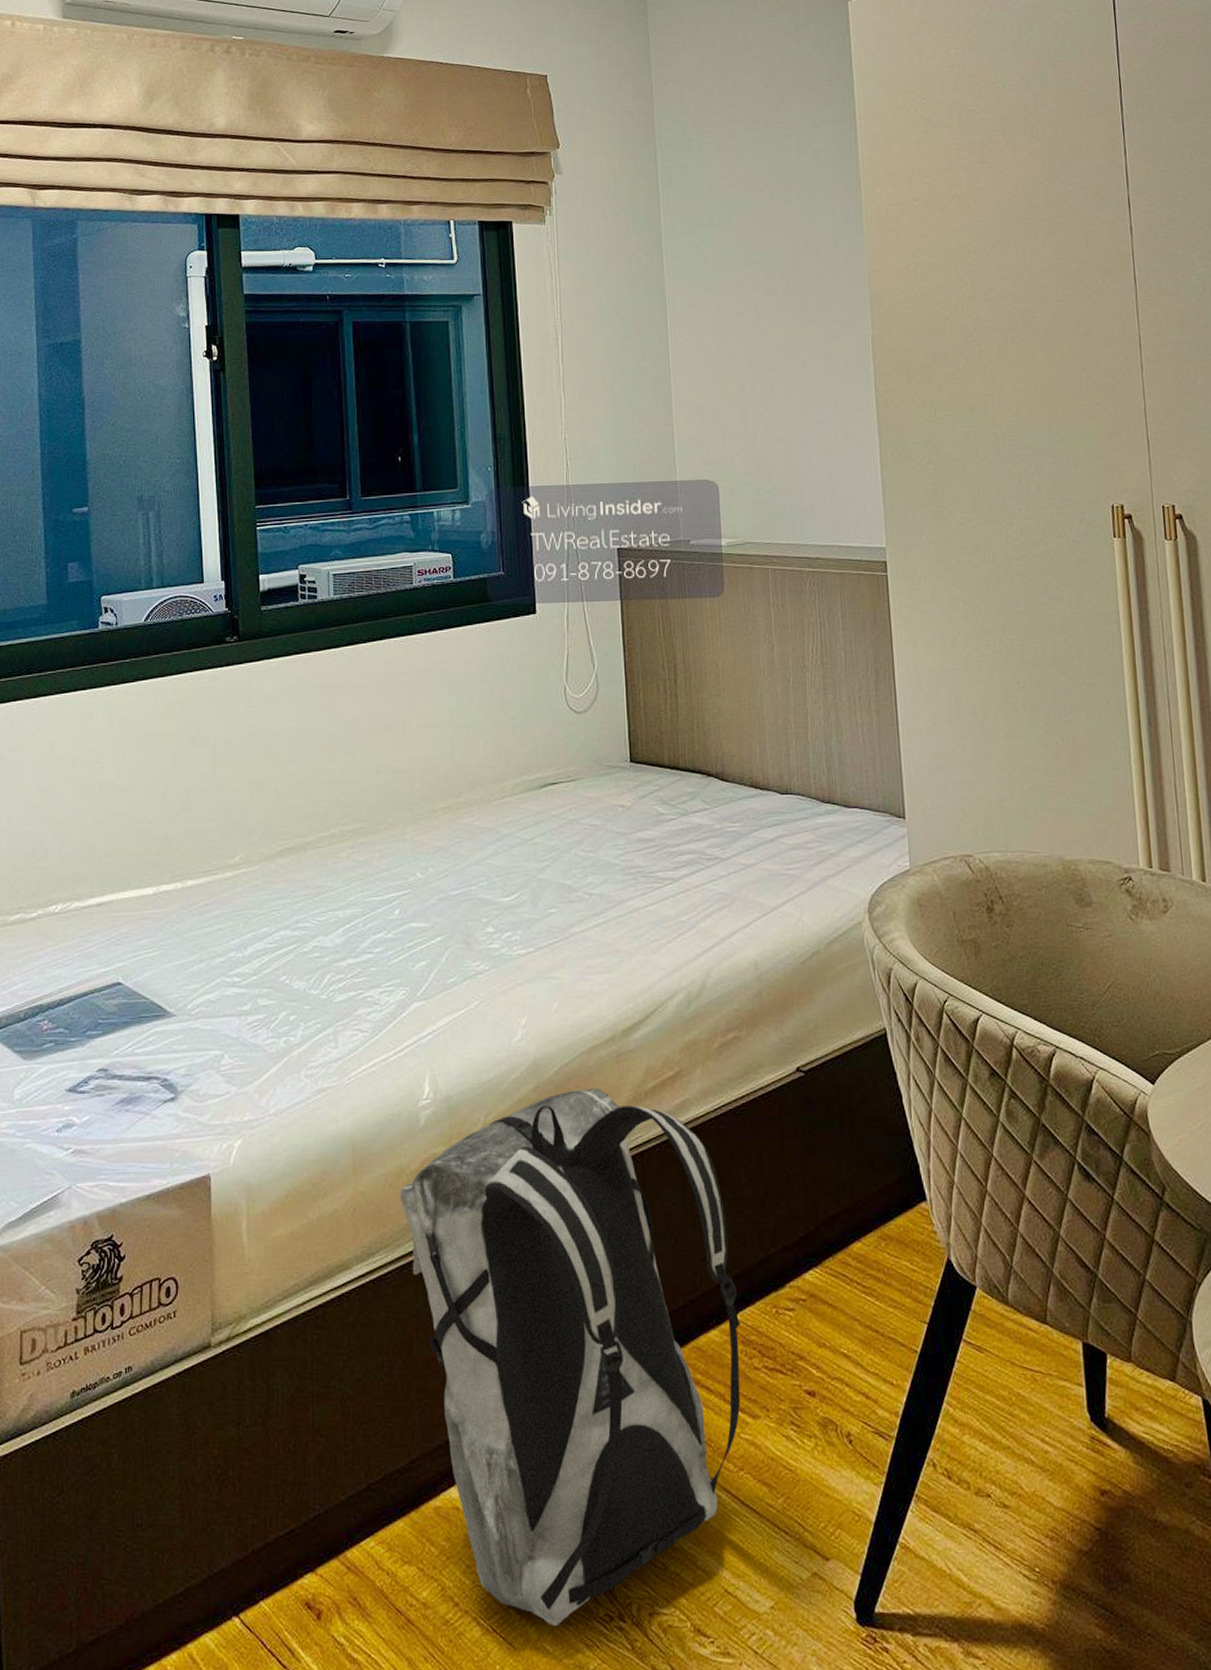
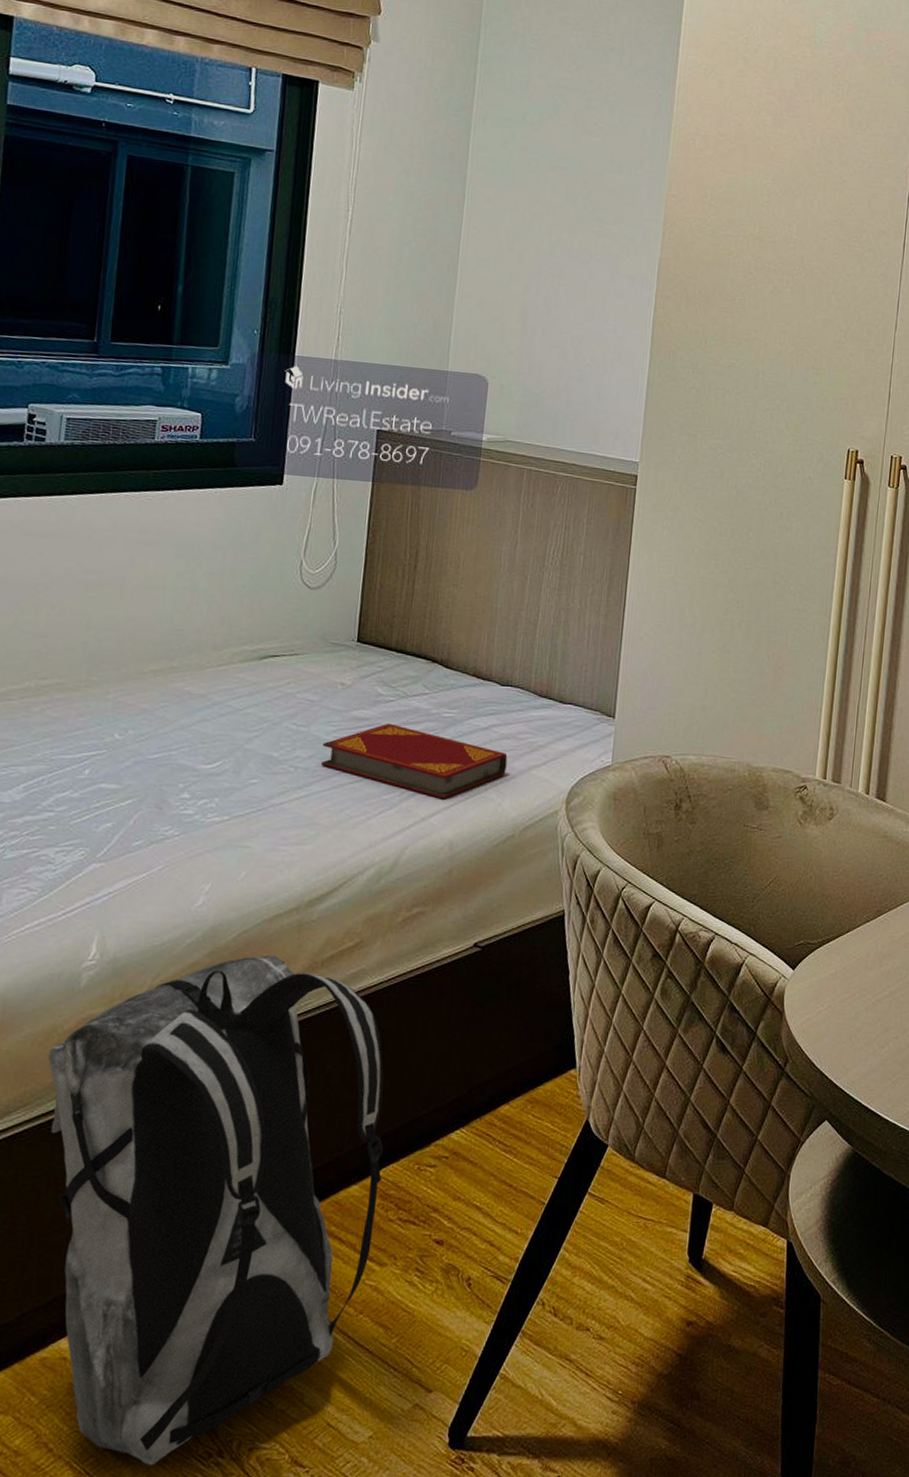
hardback book: none [612,842,800,917] -> present [321,723,508,799]

